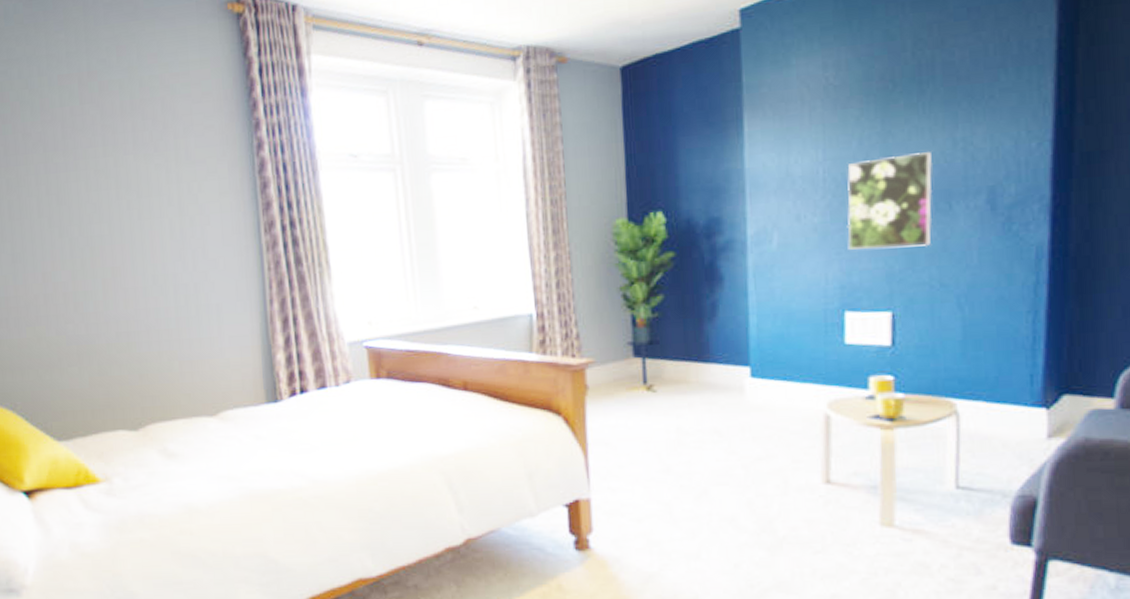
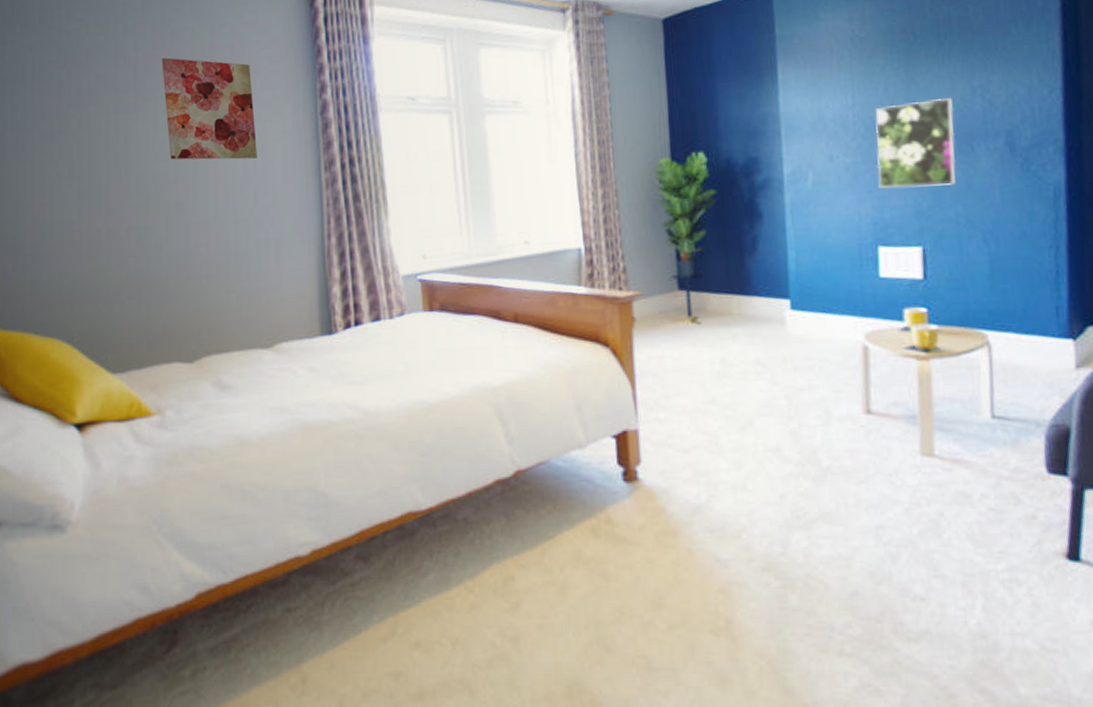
wall art: none [90,113,194,222] -> present [162,57,257,160]

